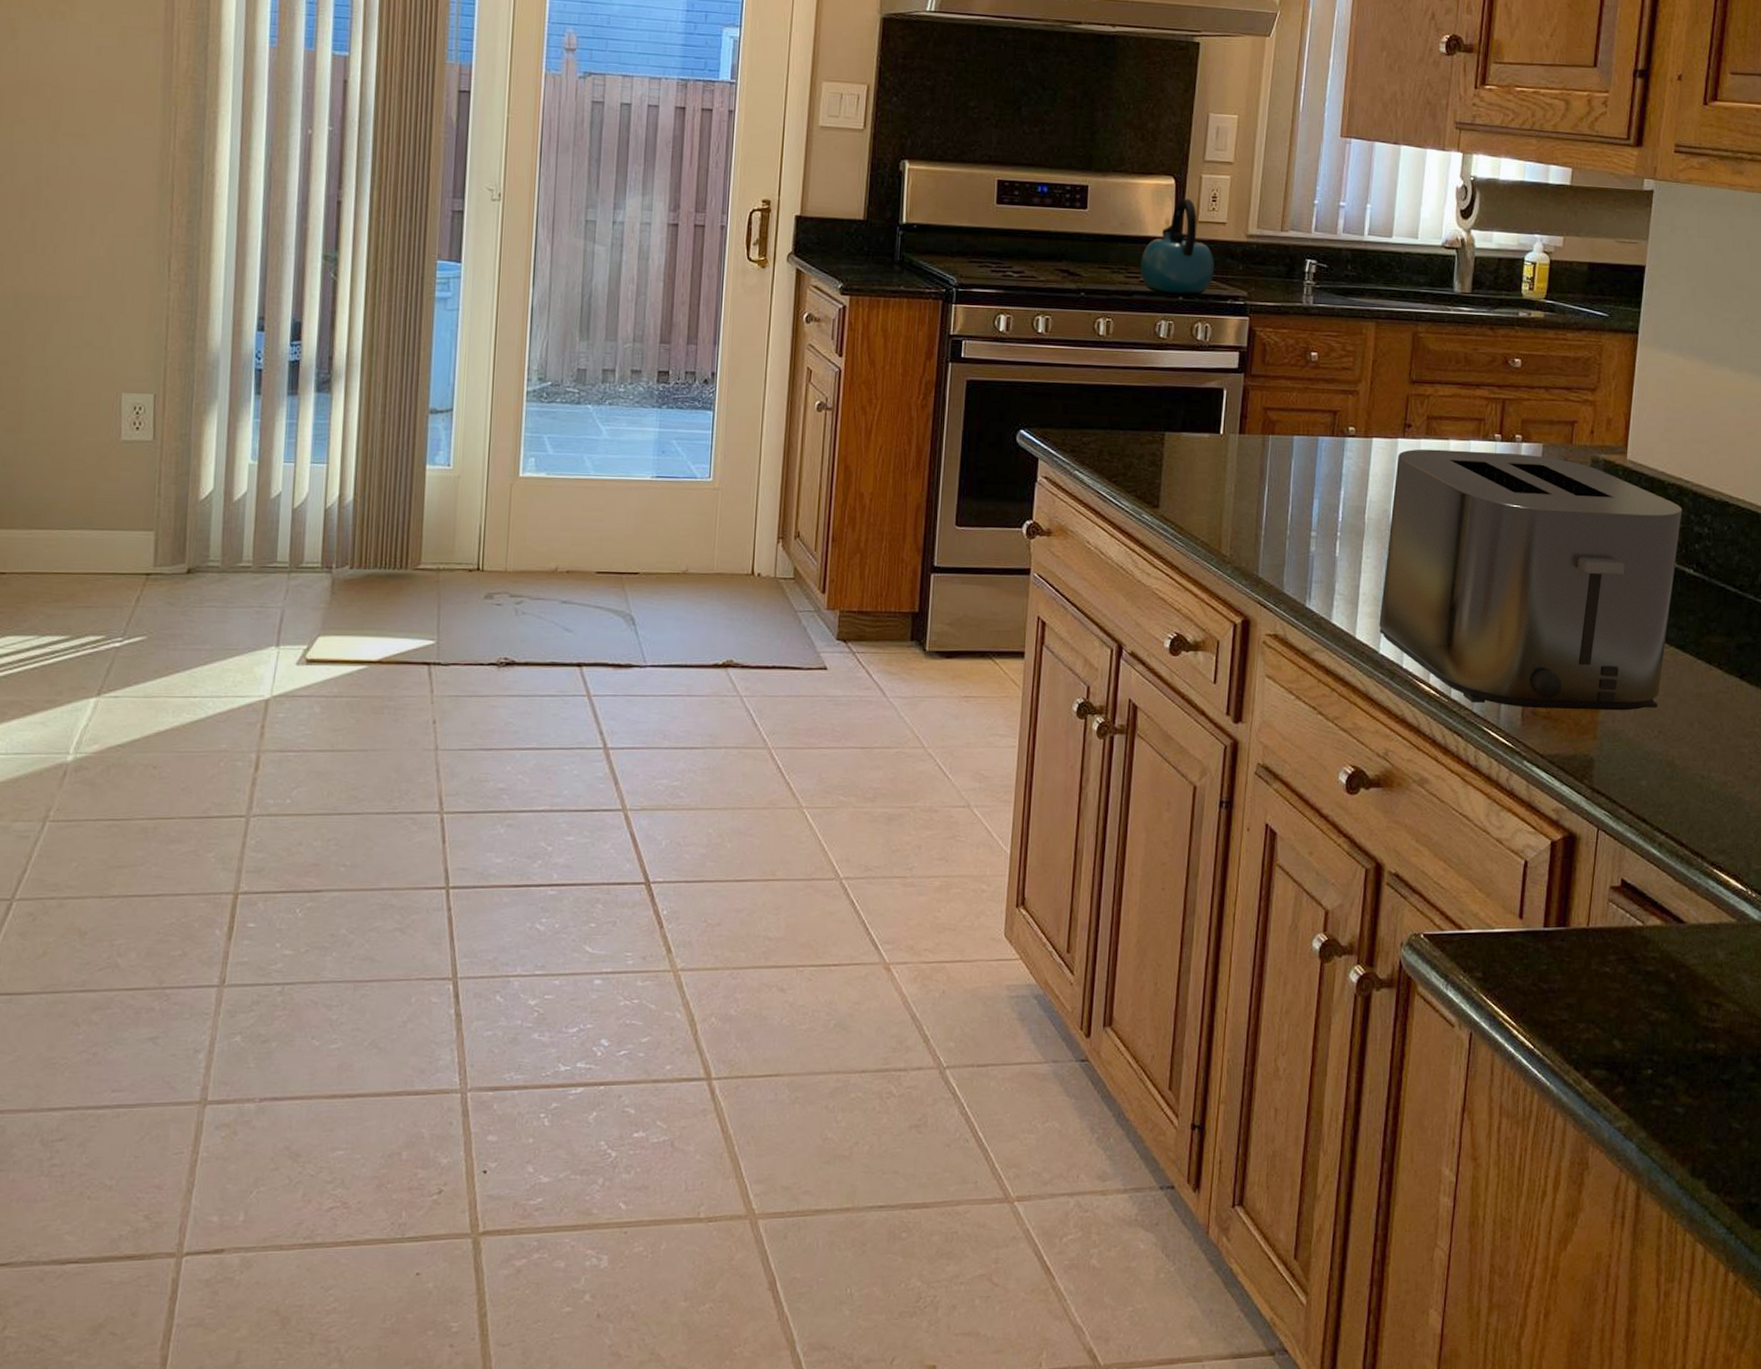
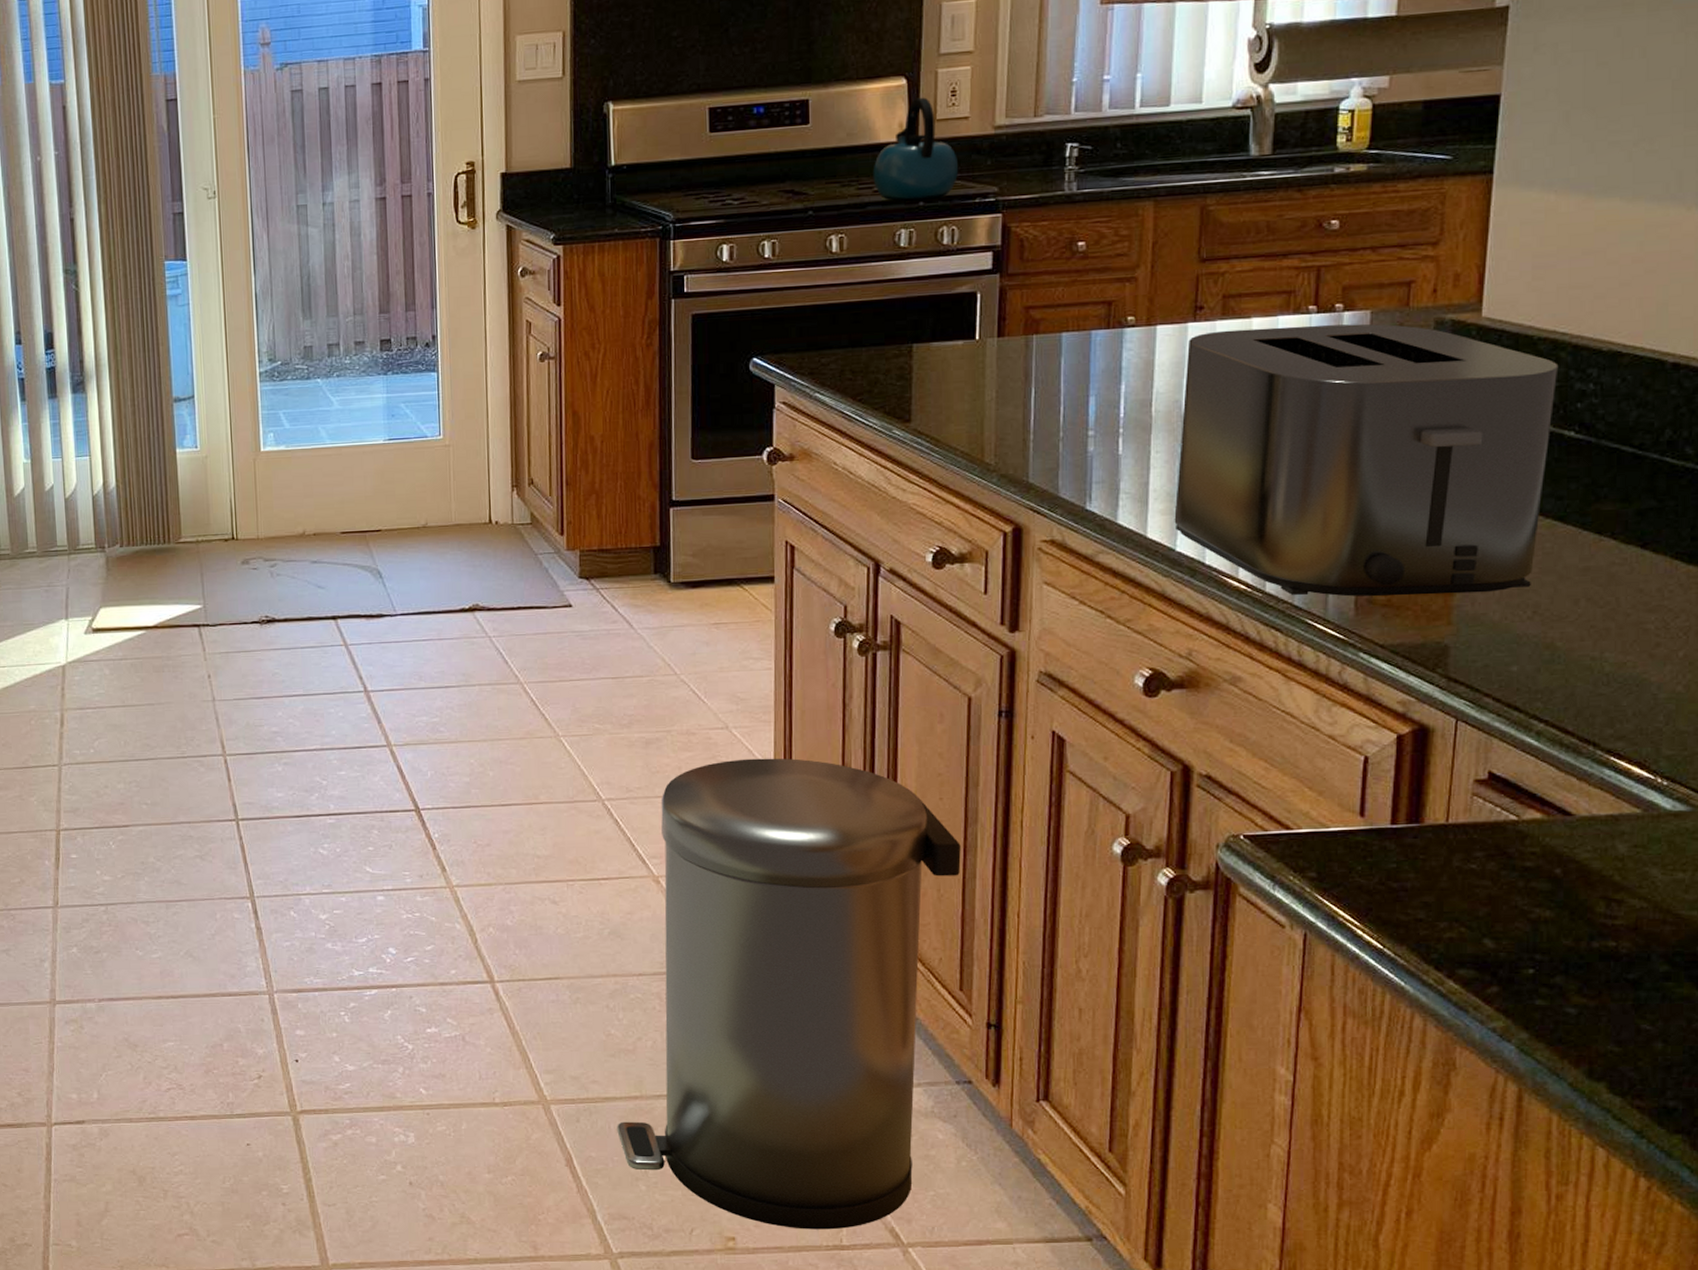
pedal bin: none [825,840,1178,1354] -> present [617,758,961,1230]

